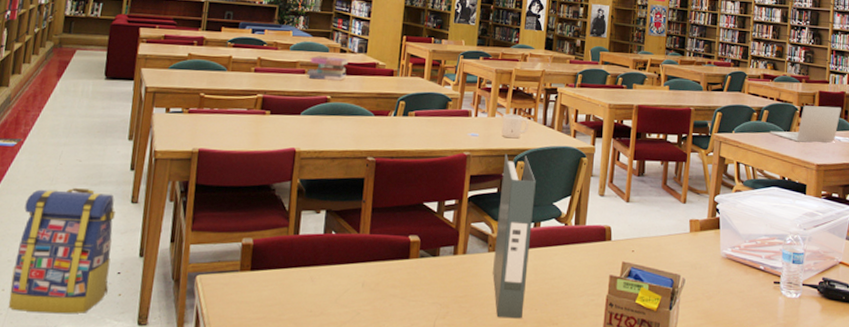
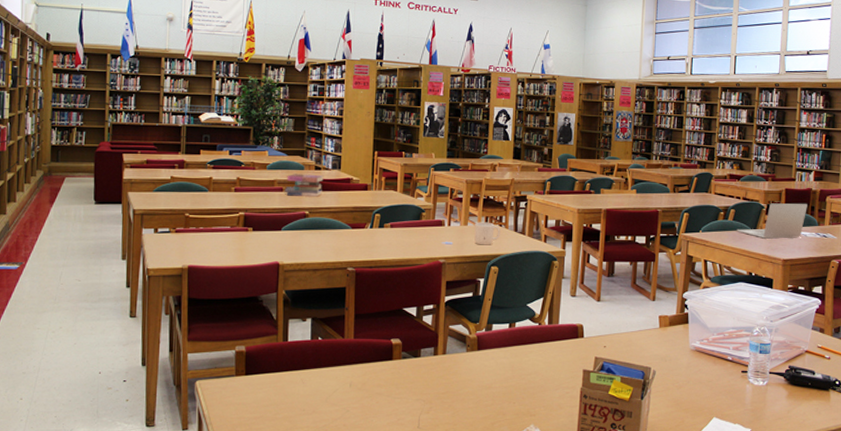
backpack: present [9,188,115,314] -> none [27,306,116,419]
binder: present [493,153,536,319] -> none [472,259,509,412]

